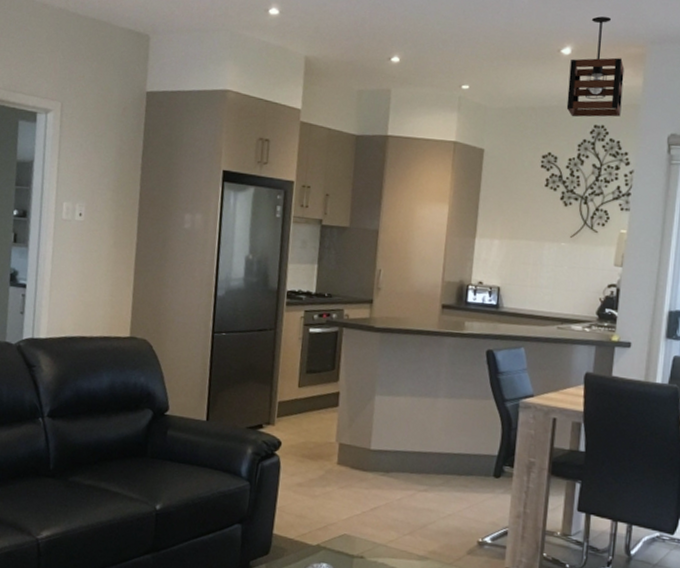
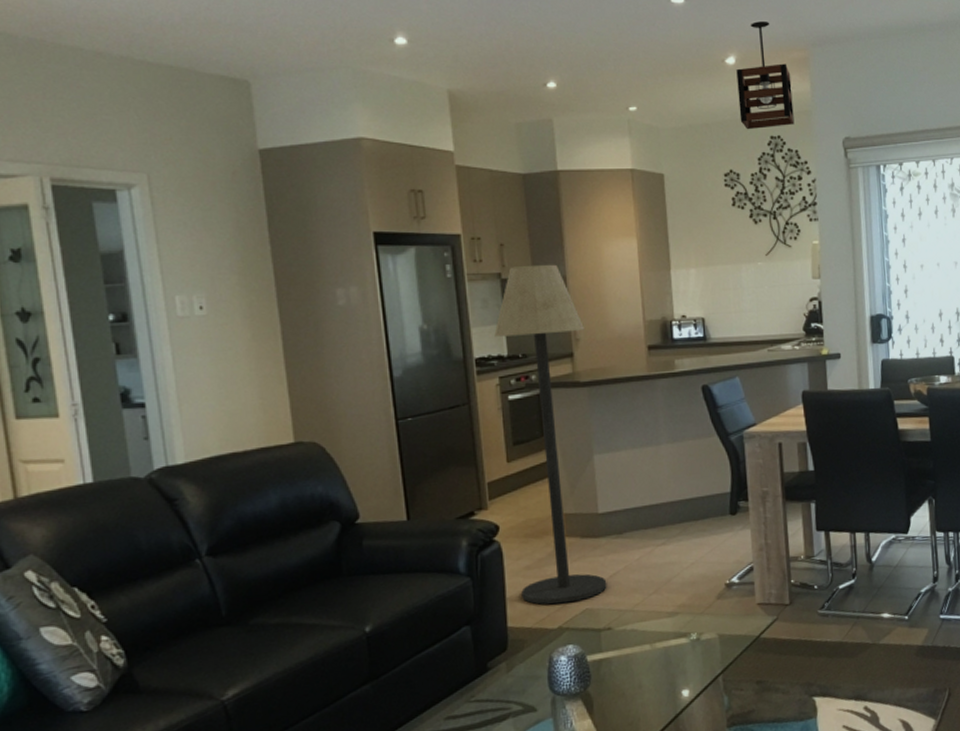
floor lamp: none [290,215,387,525] -> present [494,264,607,605]

